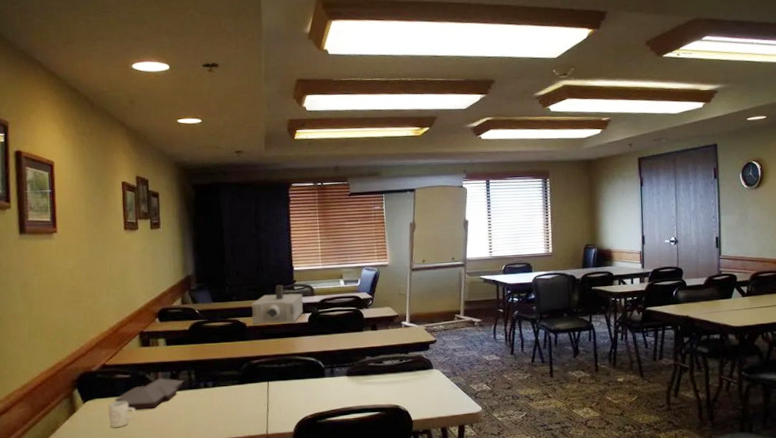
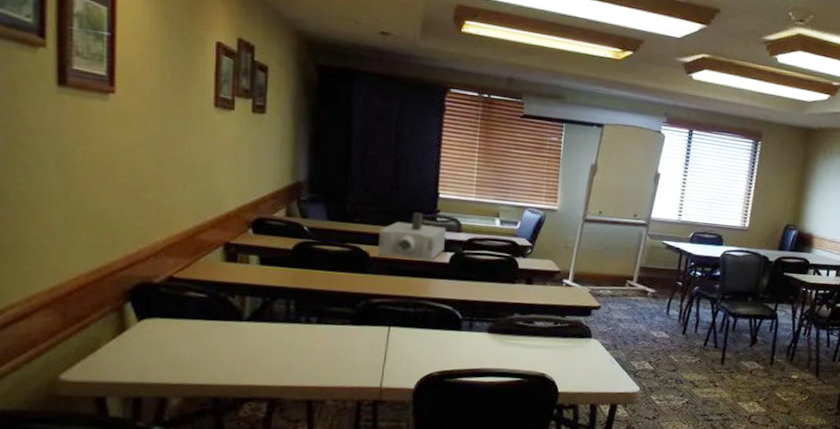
mug: present [108,400,136,428] -> none [173,324,210,358]
papers: present [113,378,185,410] -> none [181,304,280,340]

